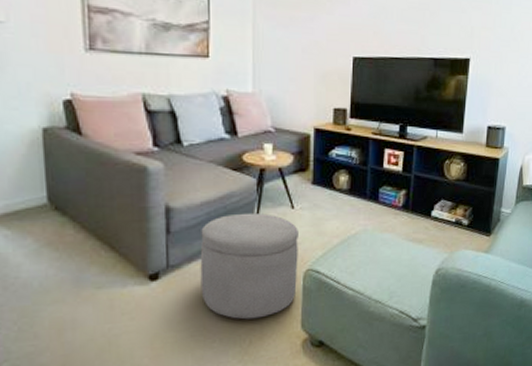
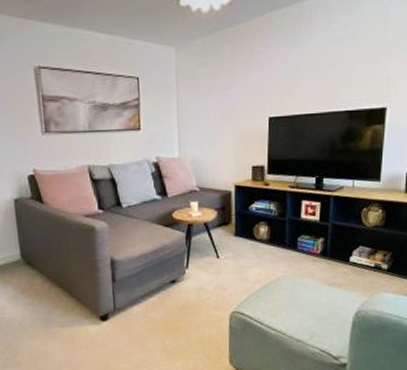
ottoman: present [200,212,298,320] -> none [140,262,225,355]

